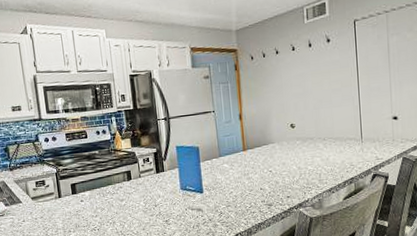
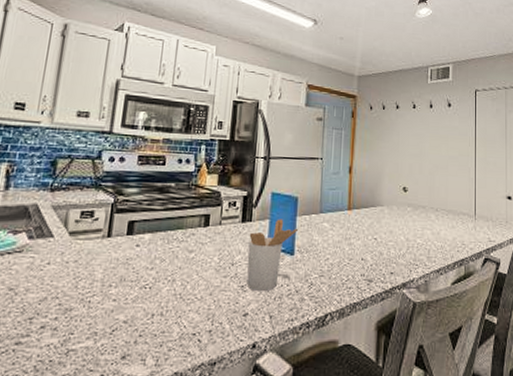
utensil holder: none [164,166,204,223] -> present [246,219,299,291]

